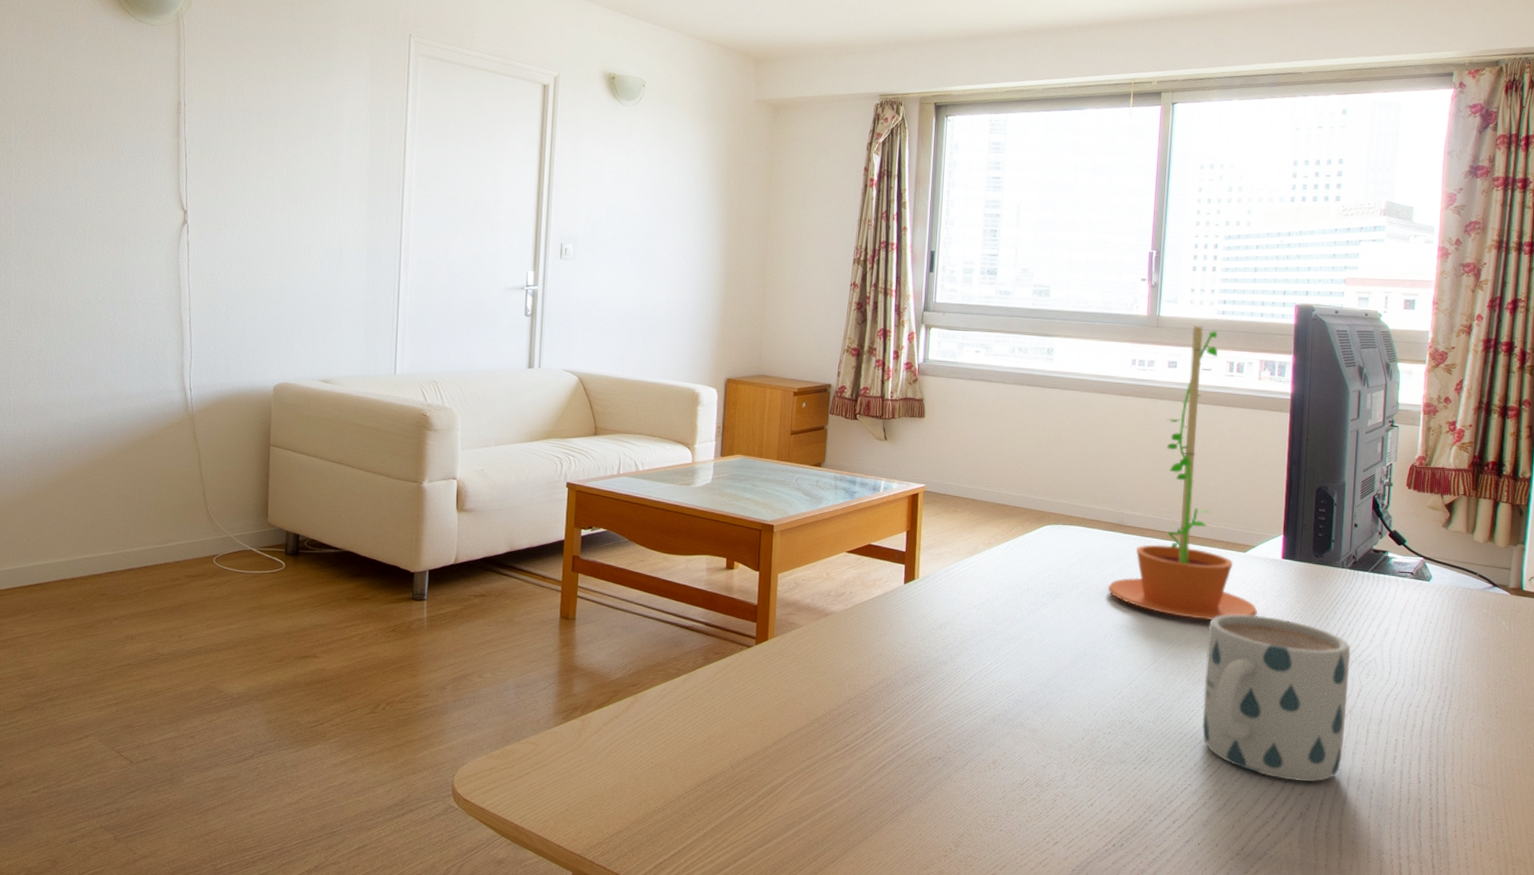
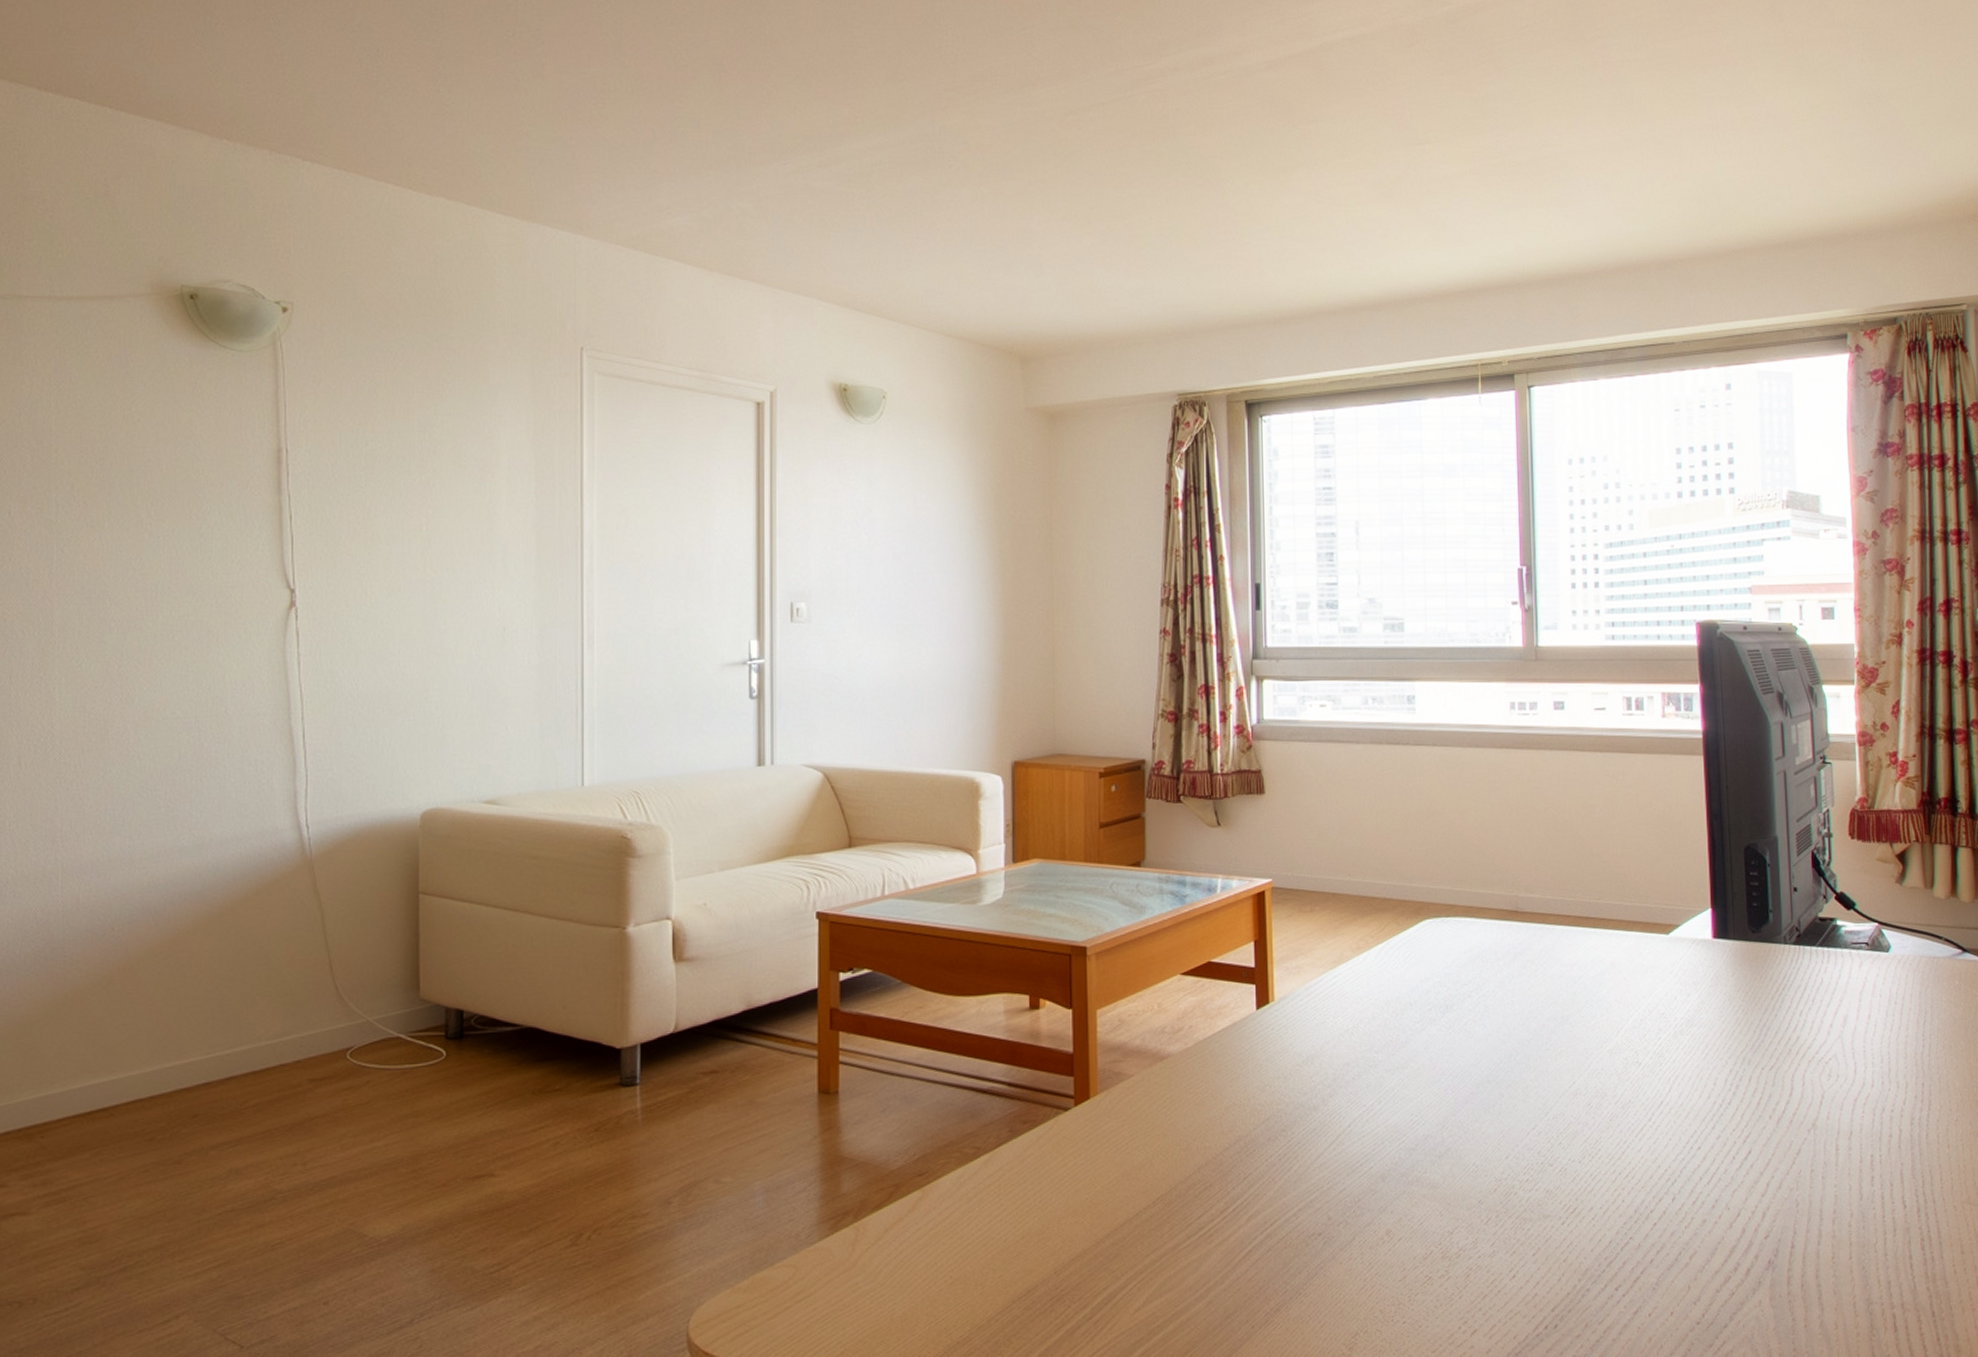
flower pot: present [1108,325,1258,621] -> none [1508,655,1692,1025]
mug: present [1202,614,1351,782] -> none [1634,1011,1810,1221]

